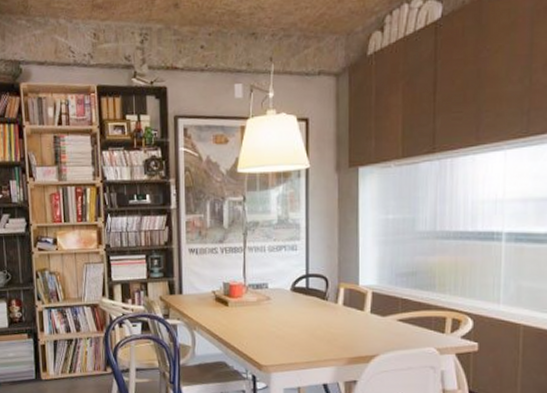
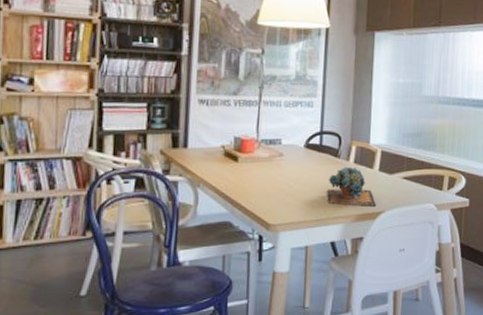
succulent plant: none [317,309,369,350] -> present [327,166,376,207]

